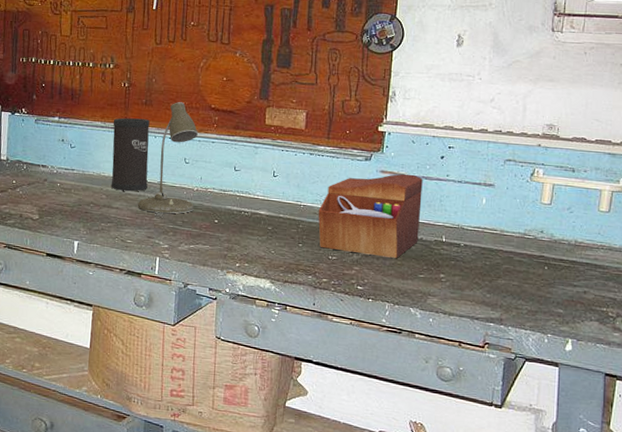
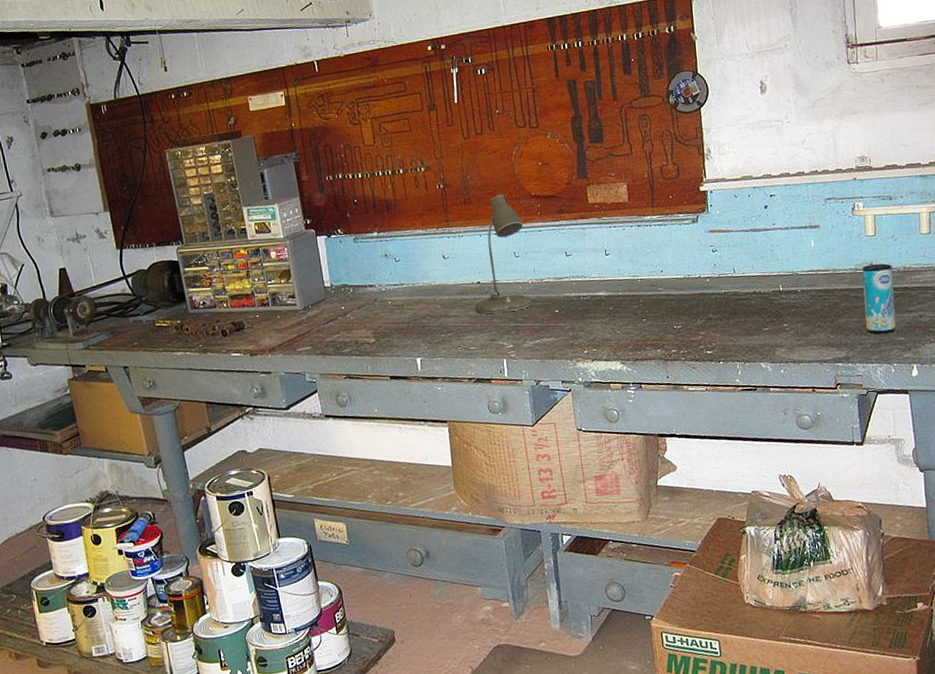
speaker: present [112,118,150,192] -> none [434,218,482,299]
sewing box: present [318,173,423,258] -> none [655,229,757,319]
beverage can: none [525,232,563,303] -> present [862,263,896,334]

